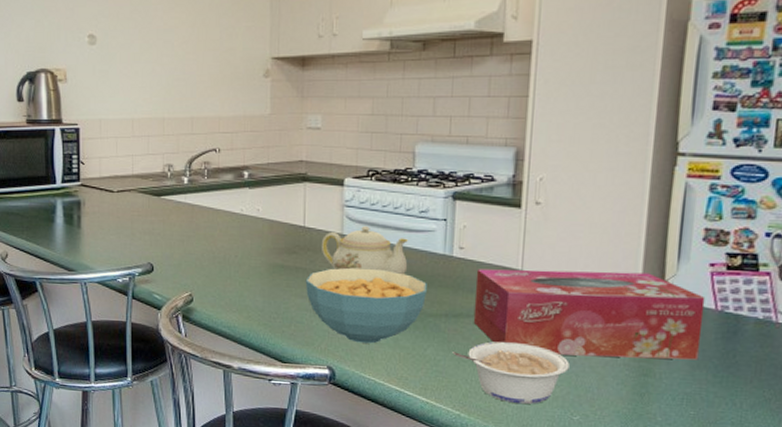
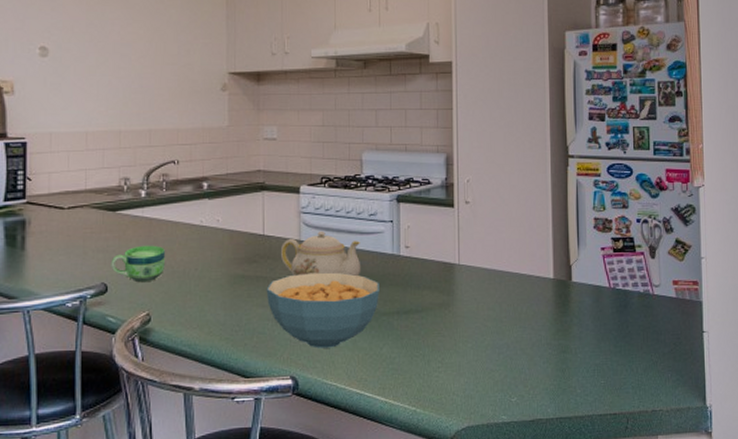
cup: none [156,230,206,265] -> present [111,245,165,283]
legume: present [452,341,570,405] -> none [406,333,504,393]
tissue box: present [473,269,706,360] -> none [421,259,602,340]

